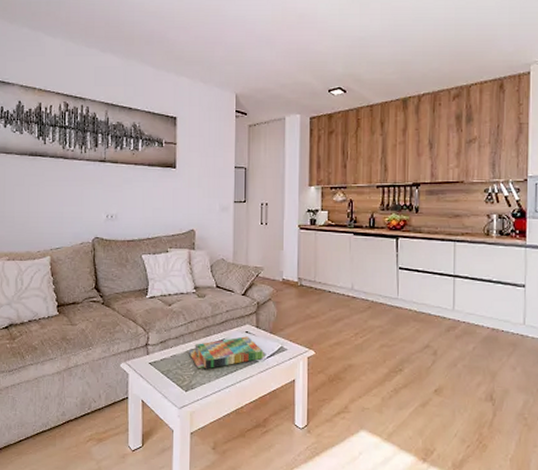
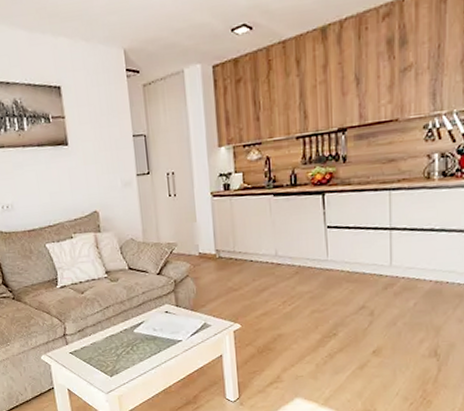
board game: present [188,336,265,370] -> none [108,316,189,354]

